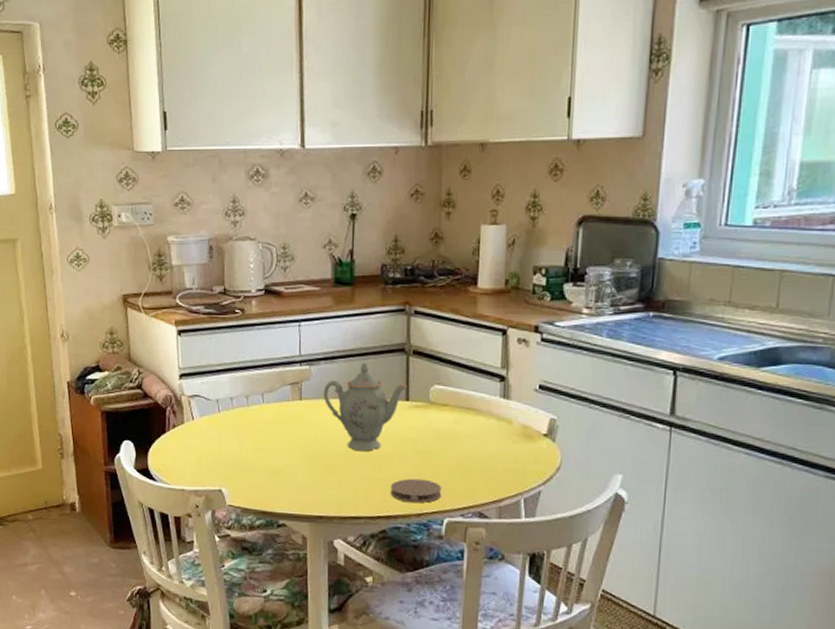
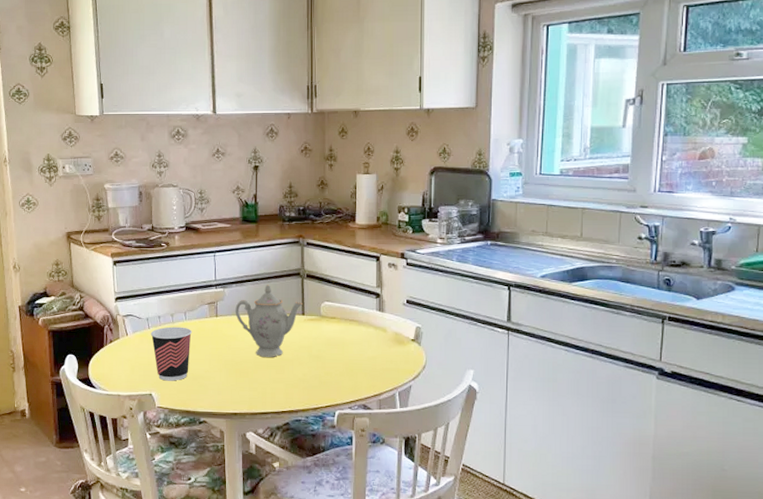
cup: none [221,410,270,476] -> present [150,326,192,381]
coaster: present [390,478,442,503] -> none [291,379,333,399]

